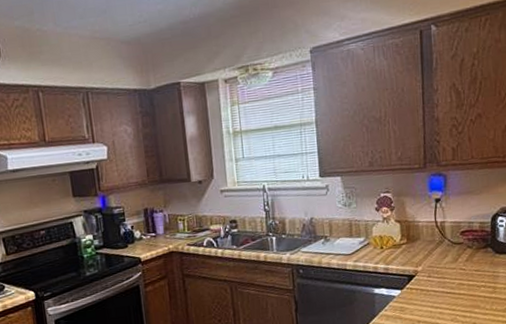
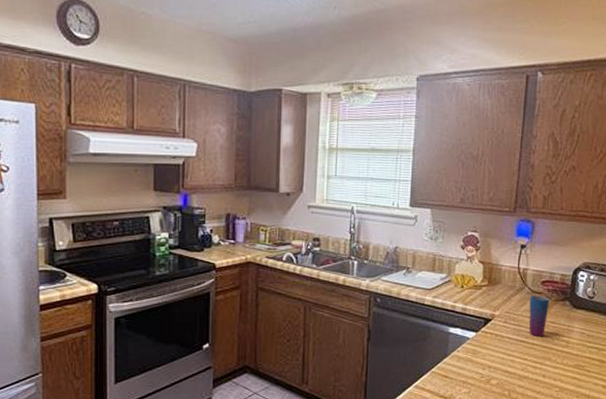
cup: none [451,245,472,286] -> present [529,295,550,336]

